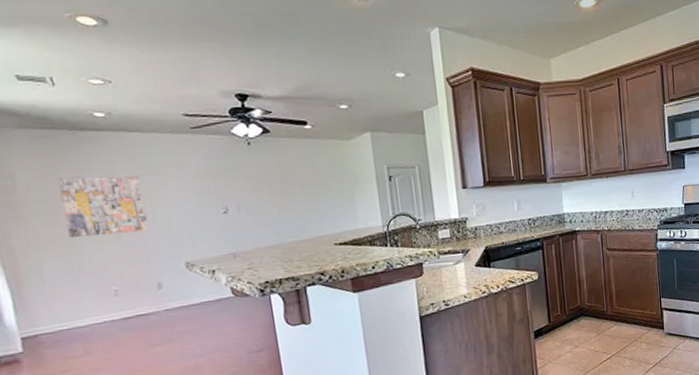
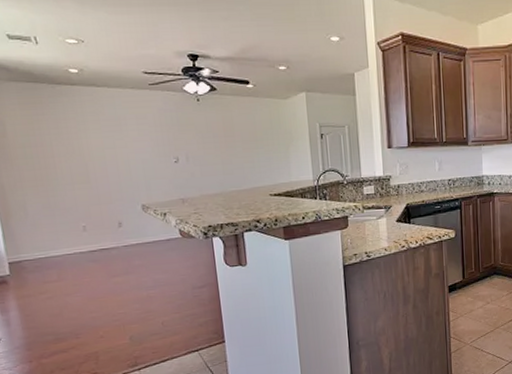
wall art: present [57,175,150,237] -> none [39,124,113,179]

